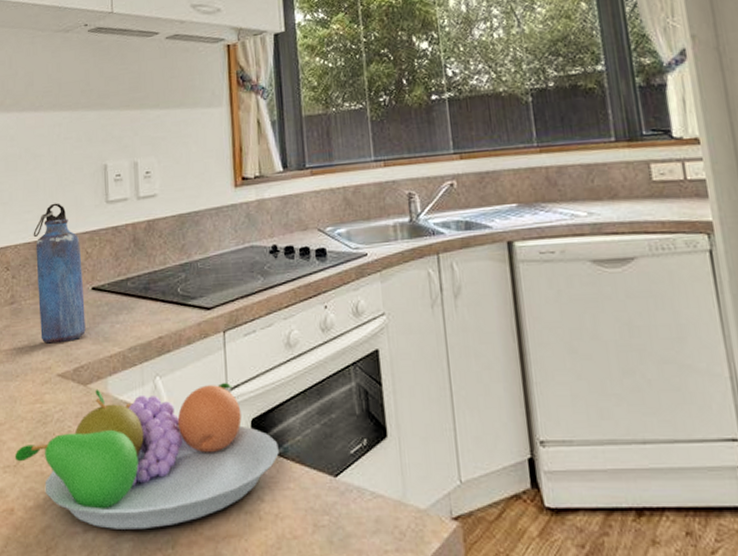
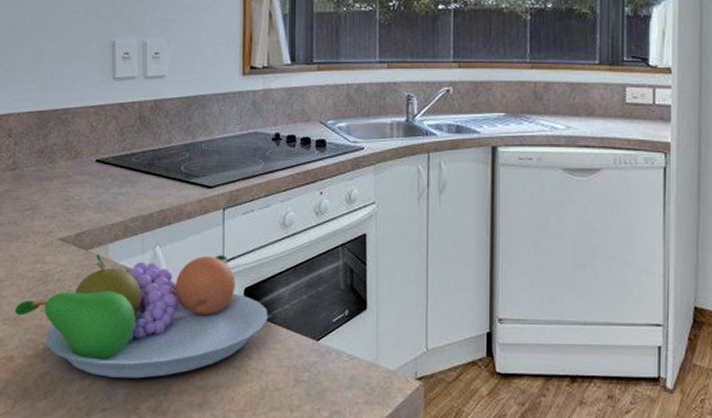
water bottle: present [33,203,86,344] -> none [37,75,88,210]

